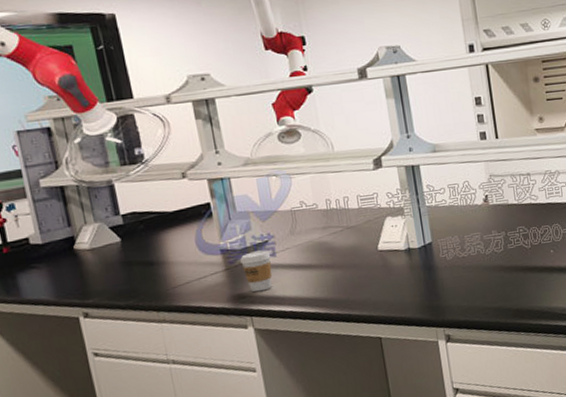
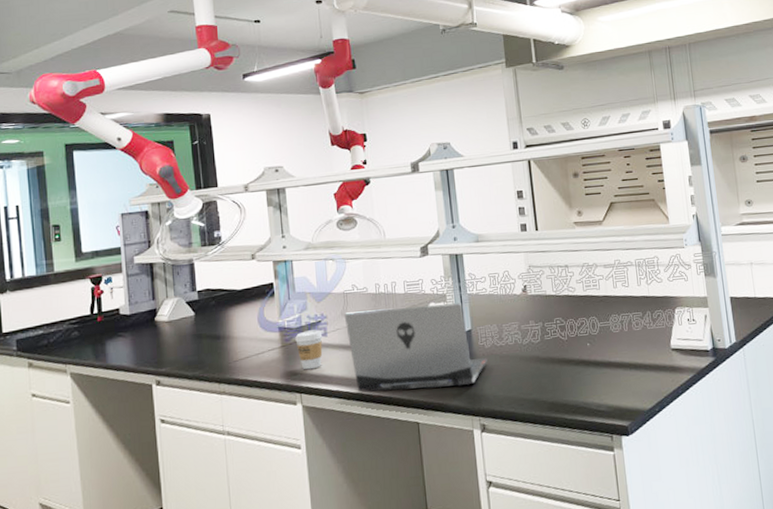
laptop computer: none [293,215,450,311] -> present [344,303,487,392]

